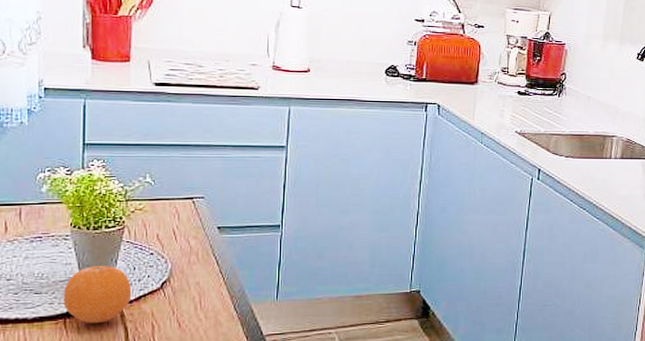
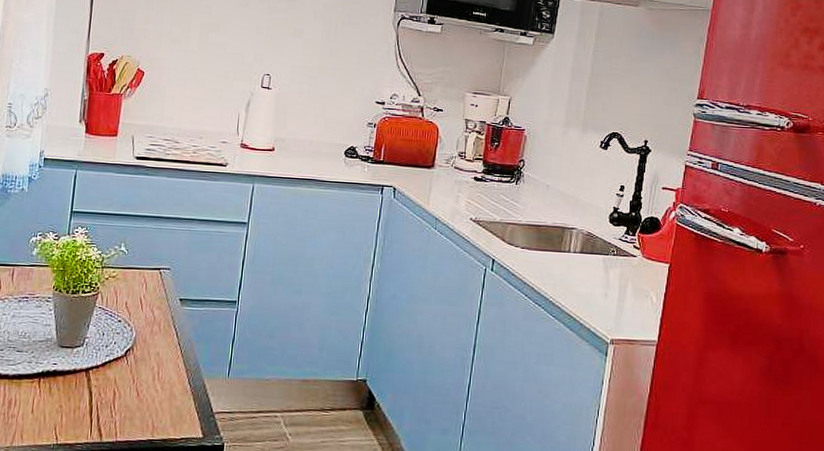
fruit: present [63,266,132,324] -> none [40,329,100,386]

